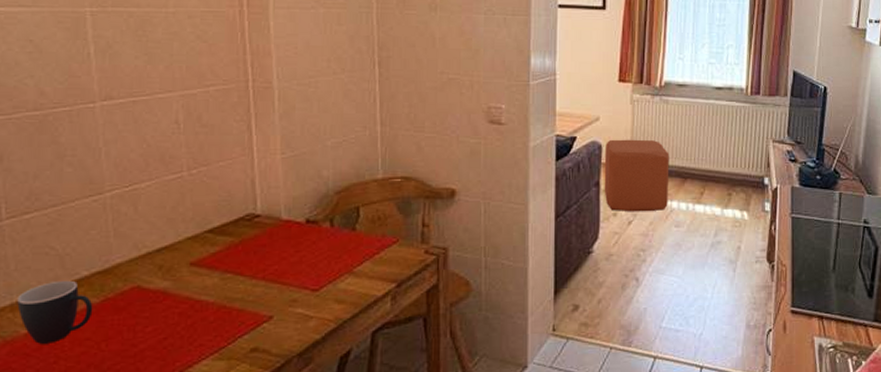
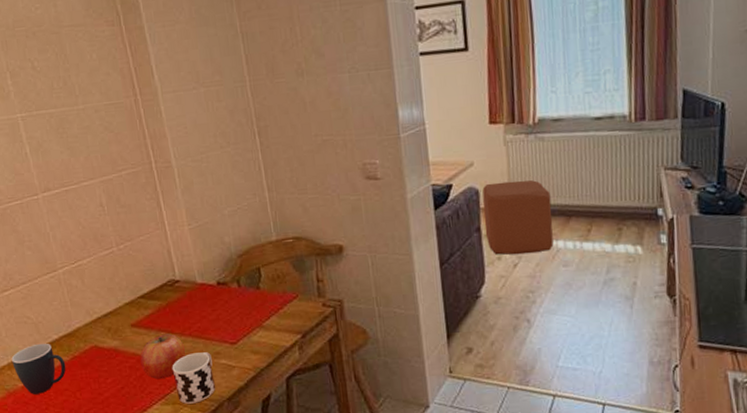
apple: none [194,275,255,330] -> present [140,333,186,380]
cup: none [234,299,287,360] -> present [172,352,216,404]

